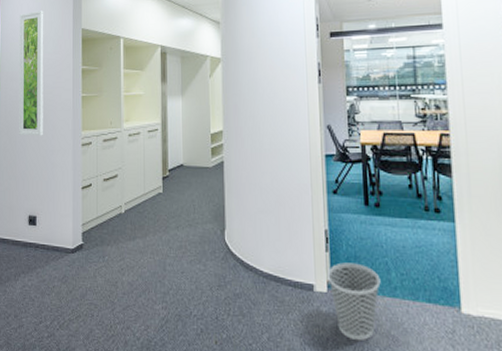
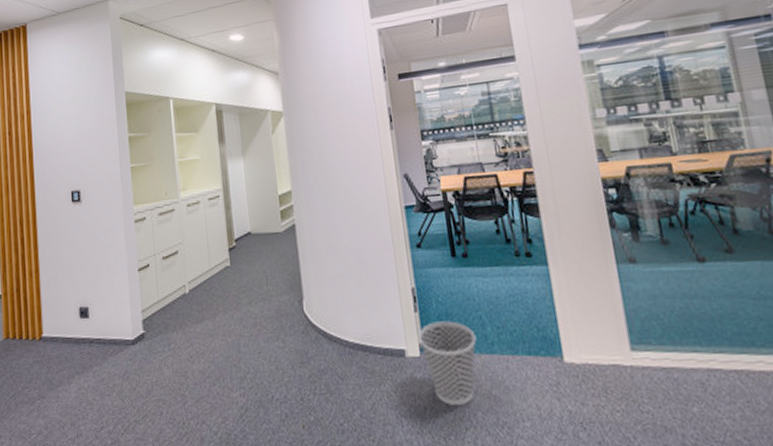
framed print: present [18,10,44,136] -> none [53,75,89,218]

